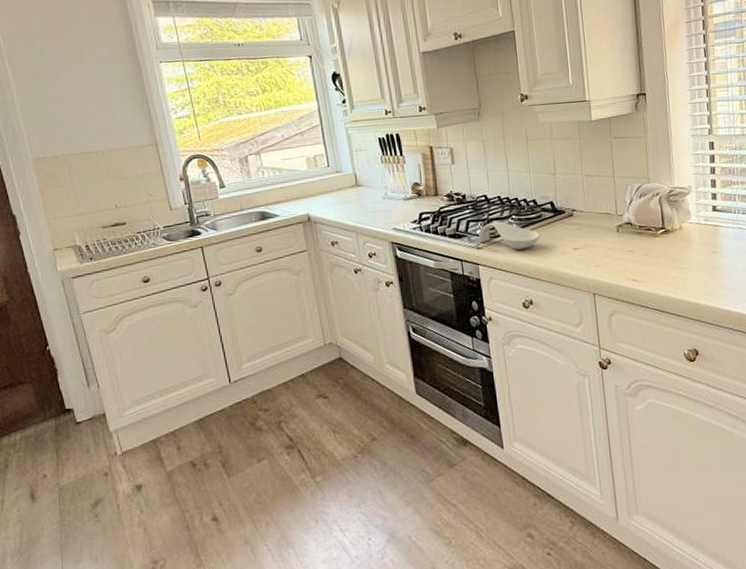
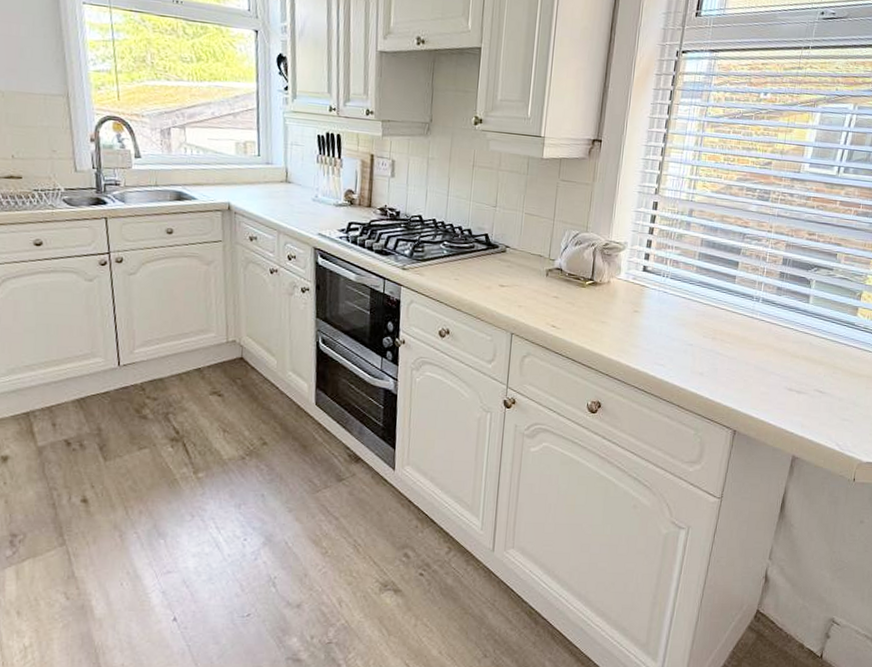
spoon rest: present [478,221,540,250] -> none [405,244,469,277]

